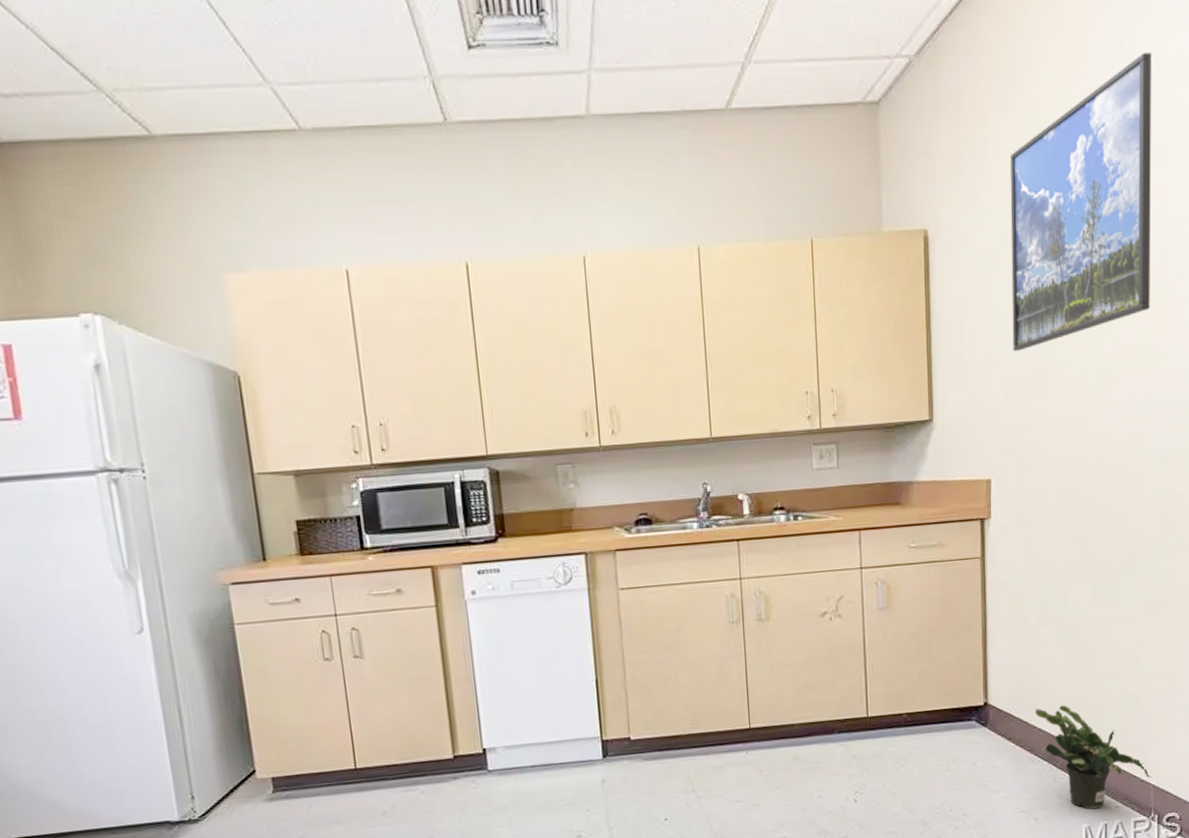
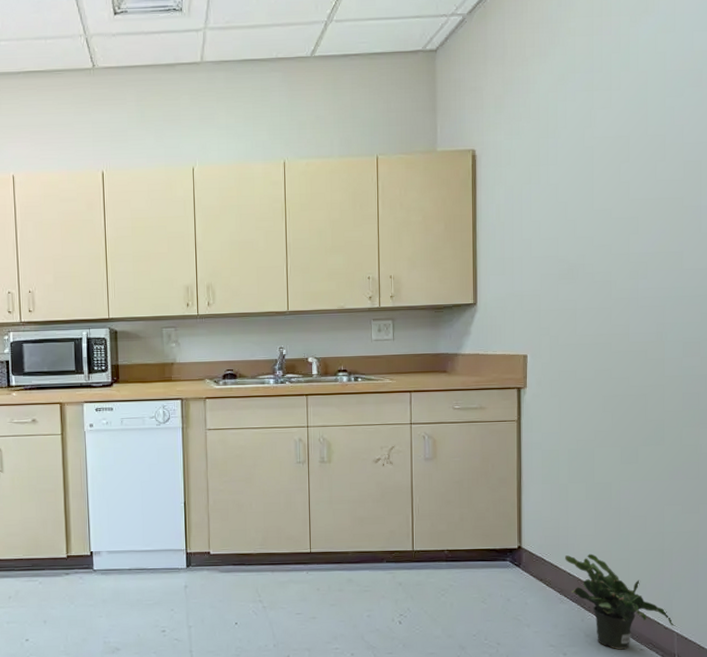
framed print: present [1009,53,1151,351] -> none [547,8,674,249]

